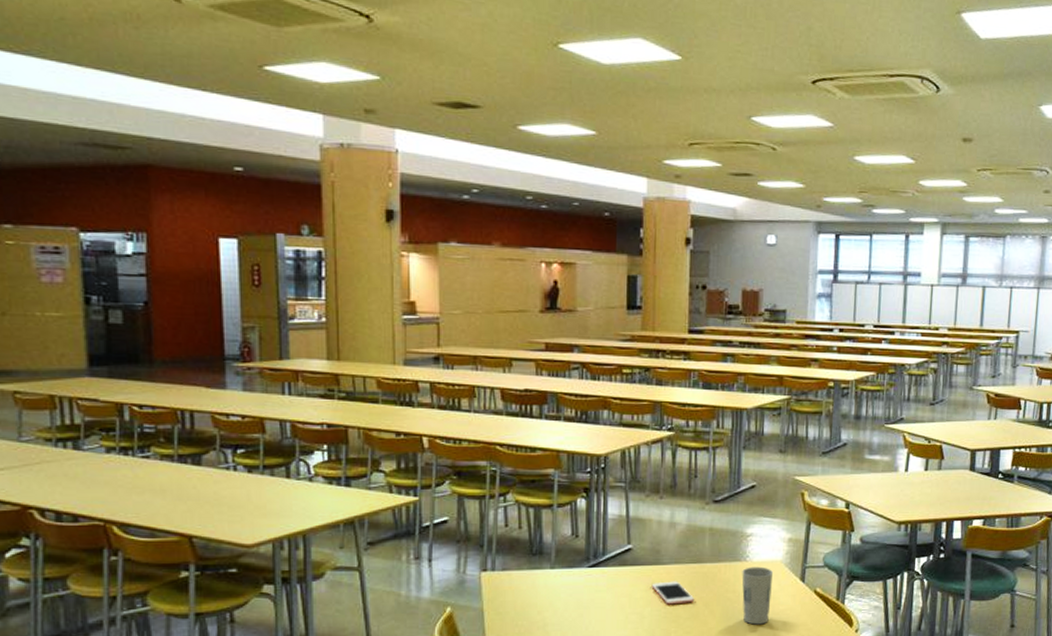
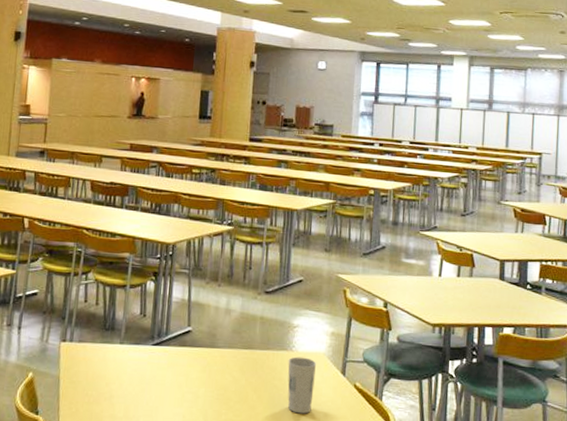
cell phone: present [651,581,695,605] -> none [206,364,245,388]

